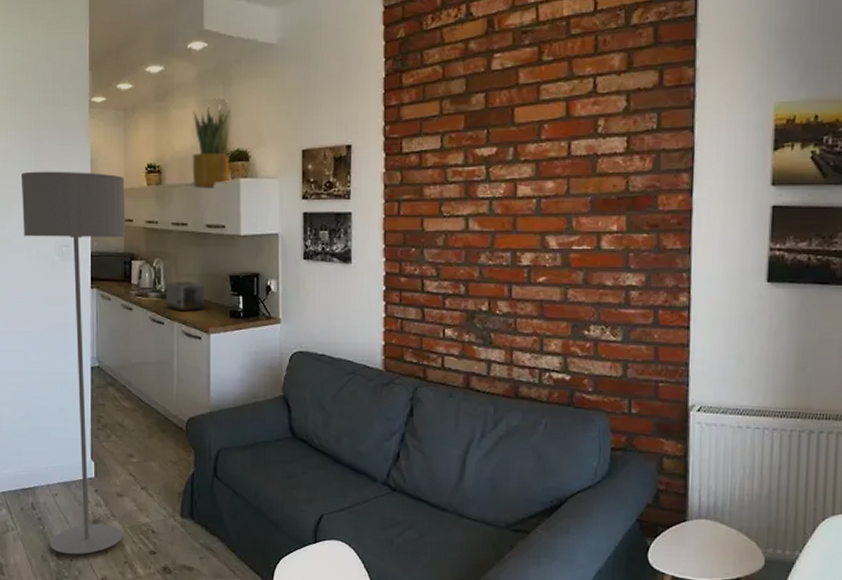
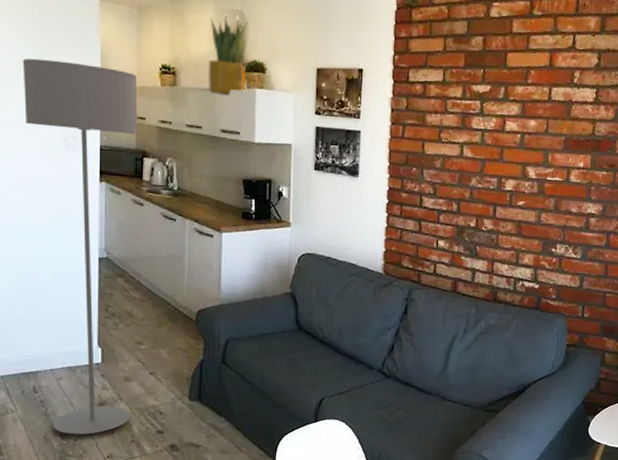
toaster: present [165,281,205,312] -> none [178,181,218,211]

